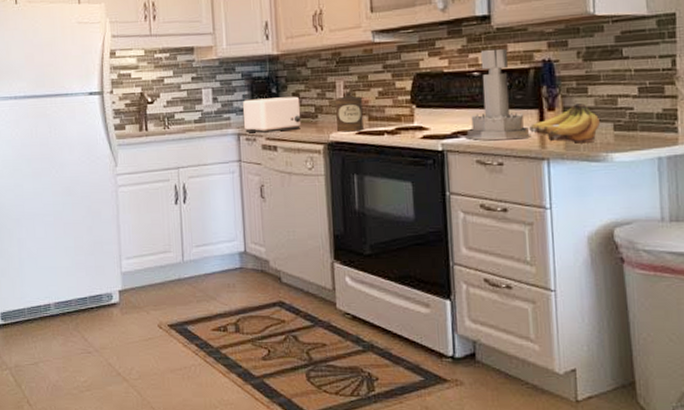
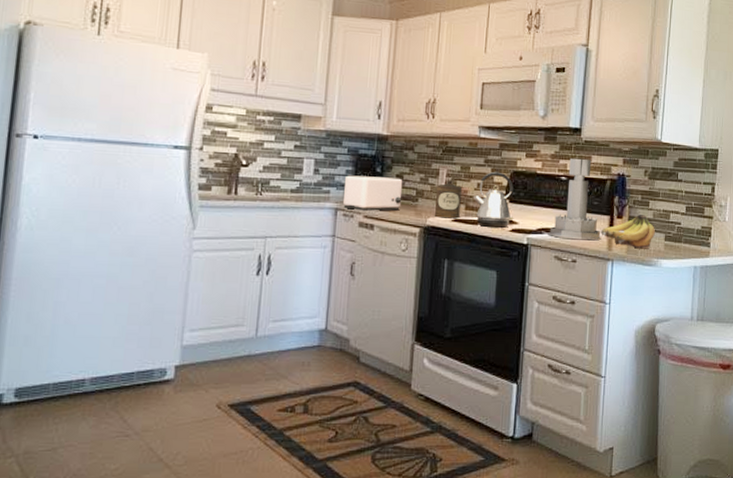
kettle: none [375,76,424,137] -> present [472,171,514,228]

